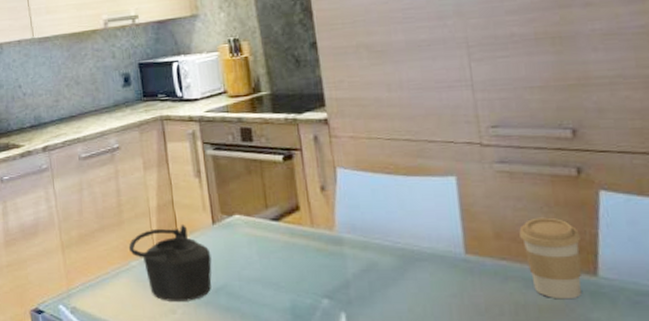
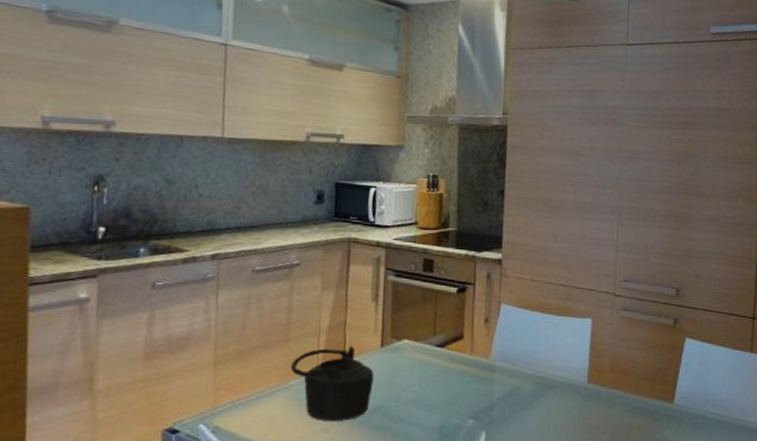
coffee cup: present [519,217,582,300] -> none [628,356,668,421]

